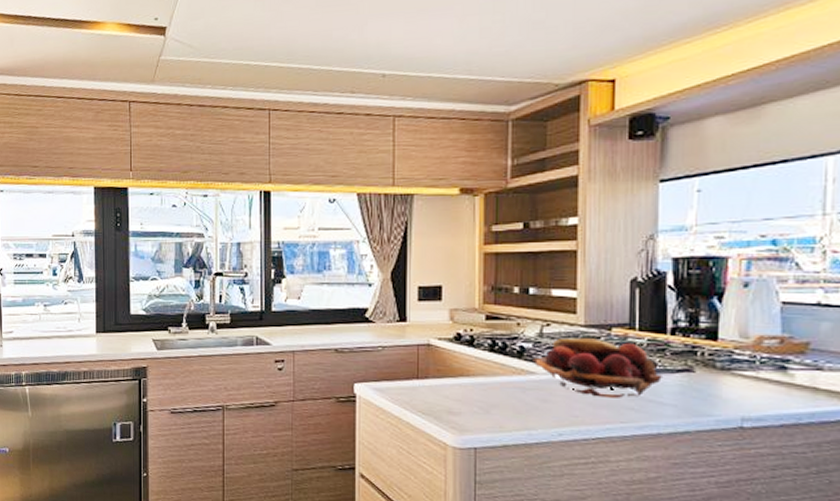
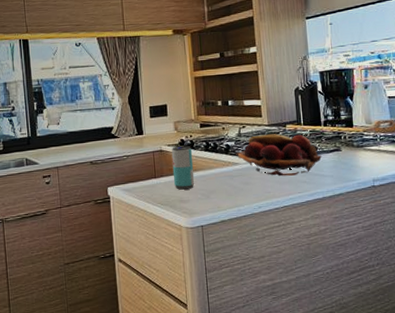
beverage can: none [441,341,472,399] -> present [171,145,195,190]

